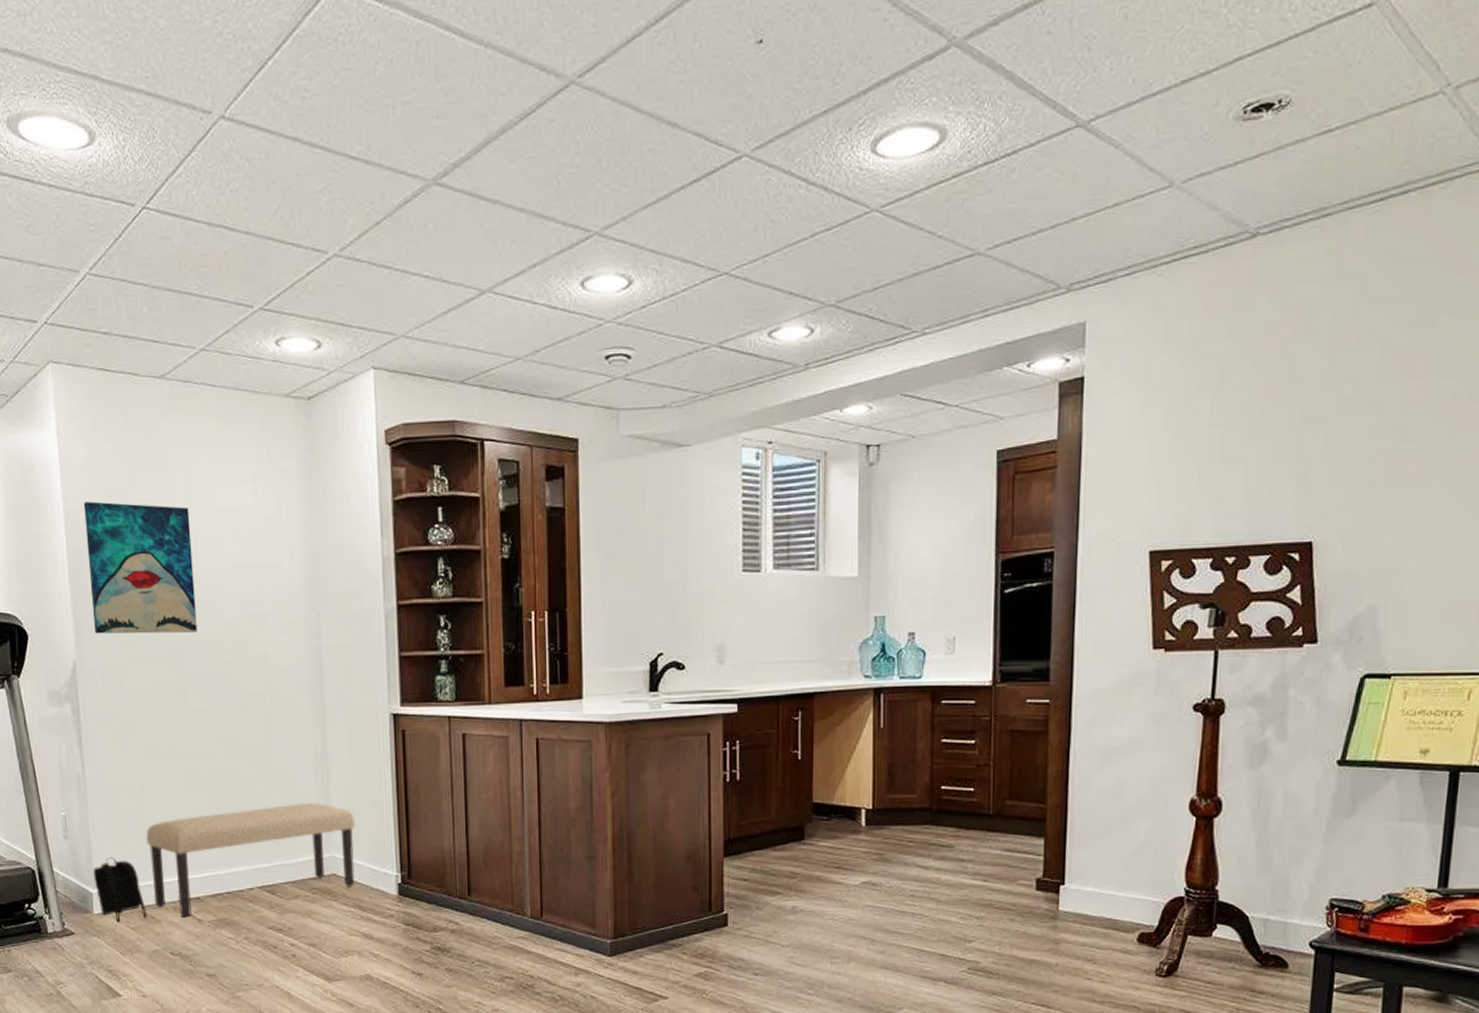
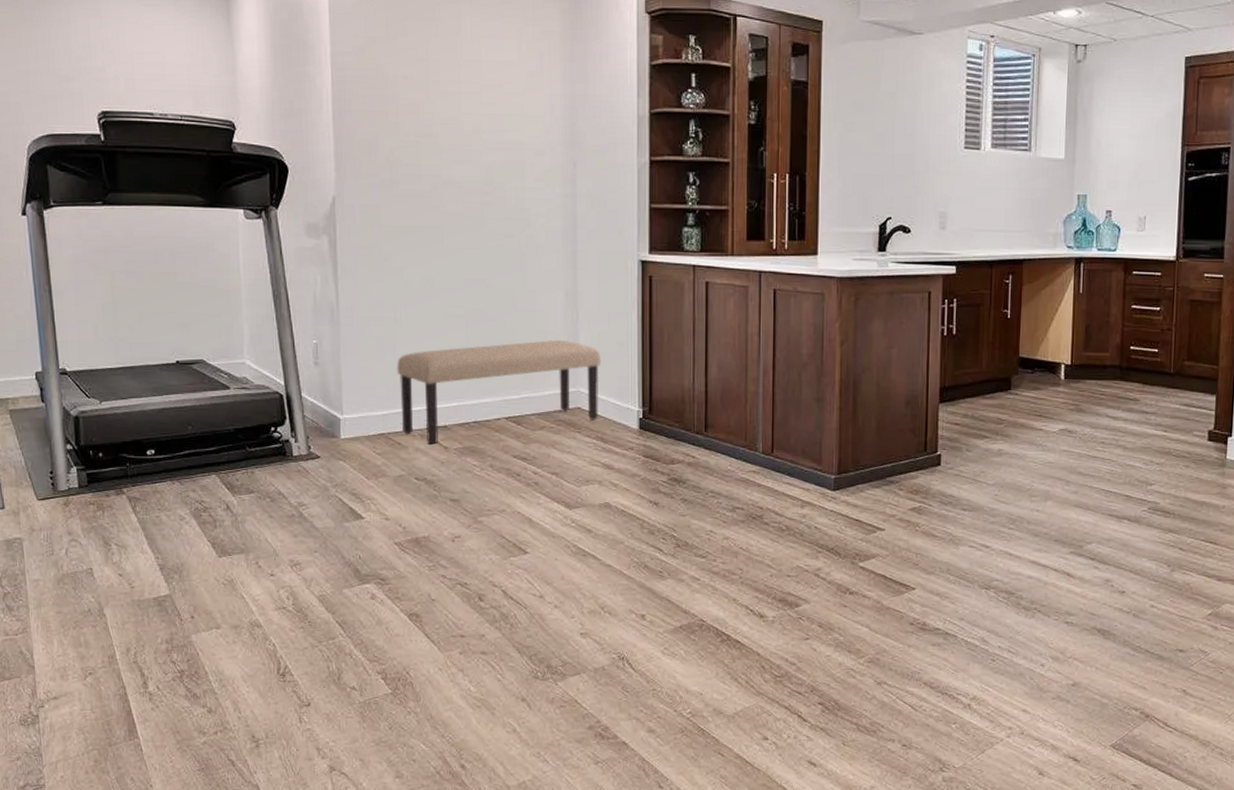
wall art: present [83,501,198,634] -> none [351,46,457,175]
backpack: present [92,858,148,923] -> none [341,385,394,448]

